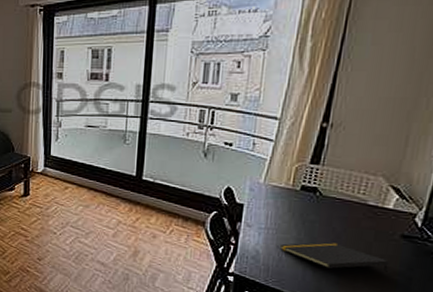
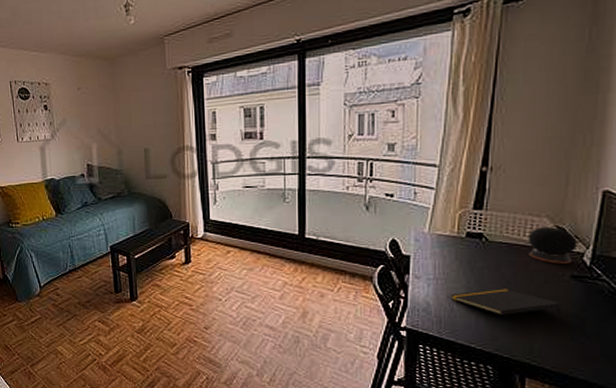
speaker: none [361,186,411,223] -> present [527,227,577,264]

